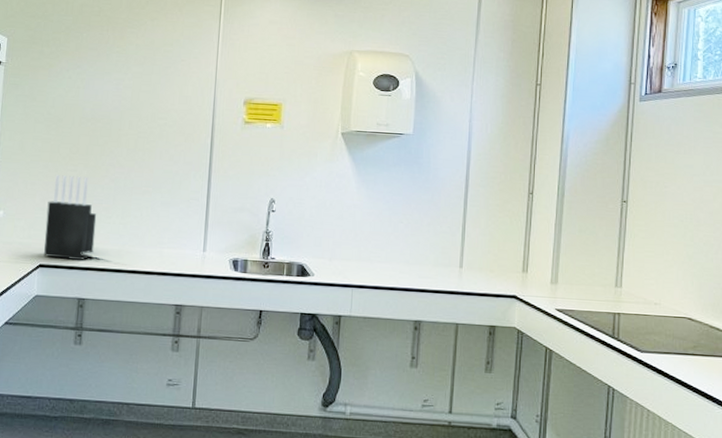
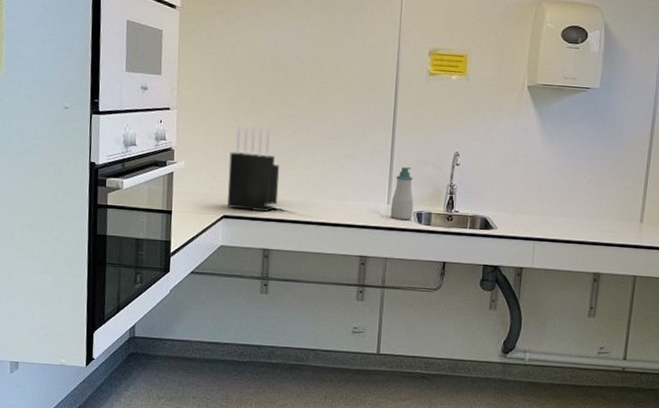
soap bottle: none [206,214,230,268] -> present [390,167,414,221]

